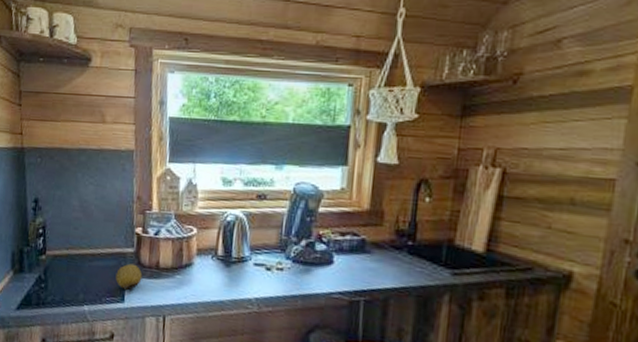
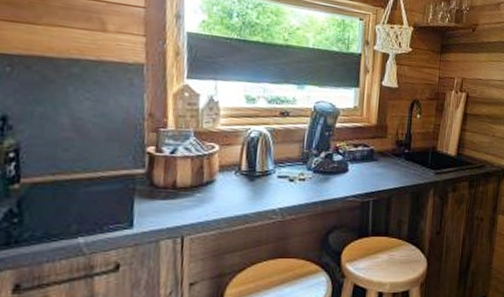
fruit: present [115,263,143,290] -> none [121,185,156,214]

